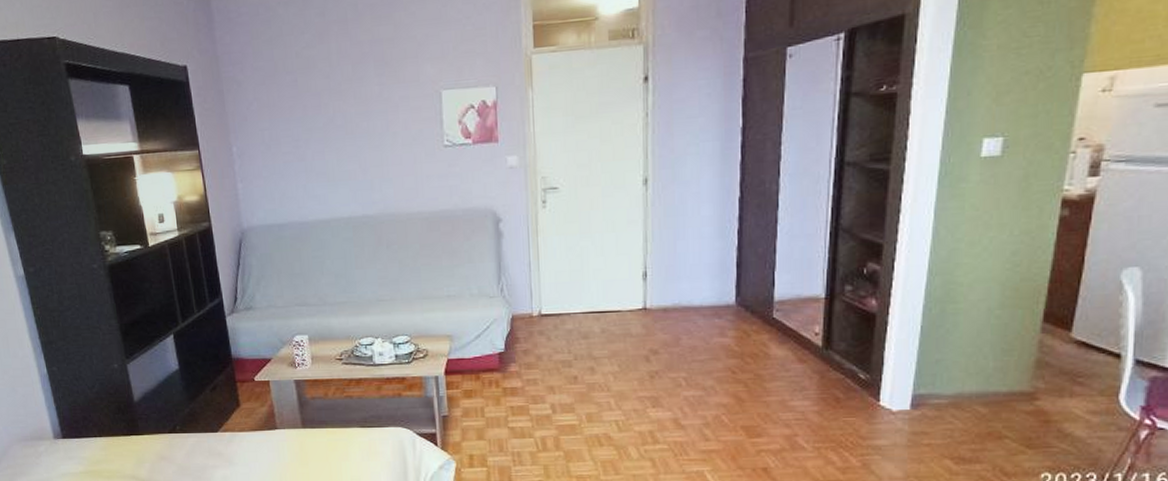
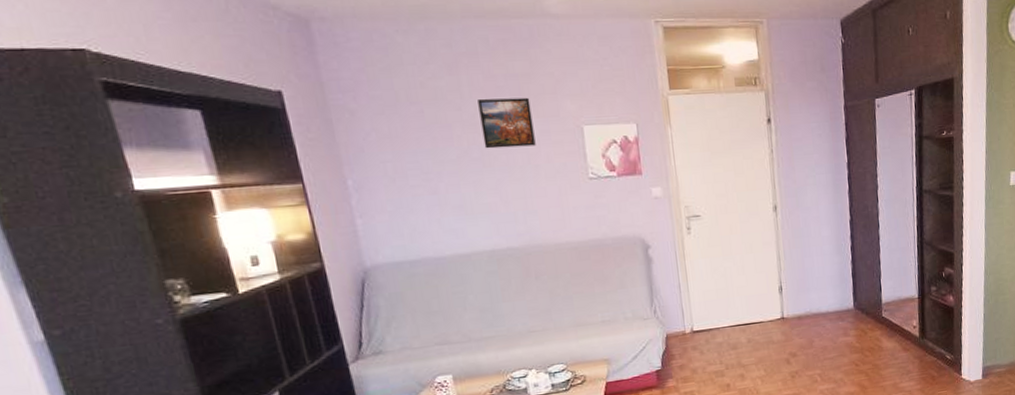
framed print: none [344,63,395,116] -> present [478,97,536,149]

